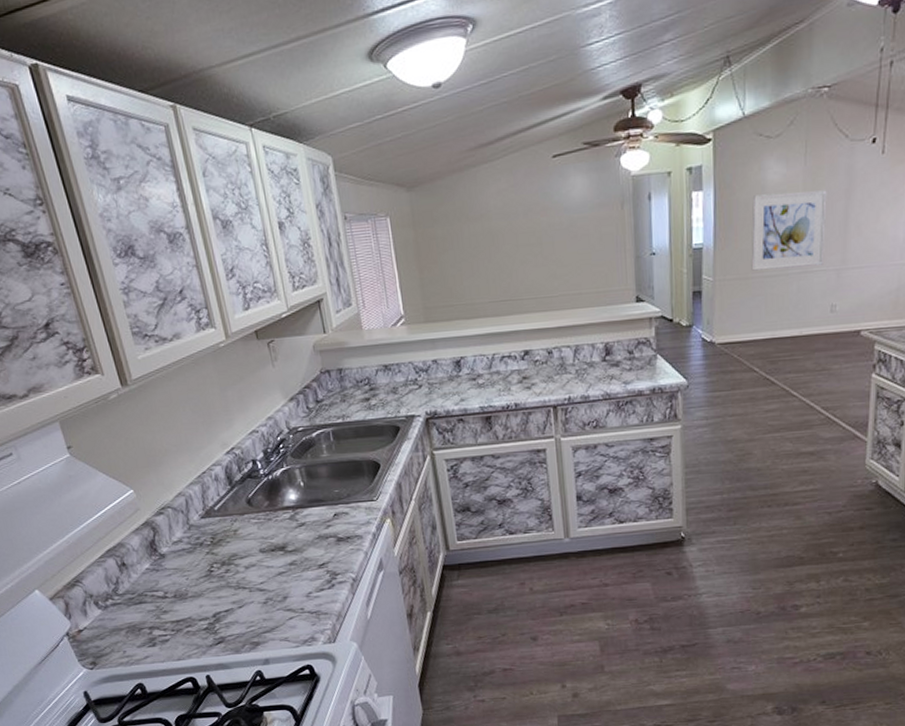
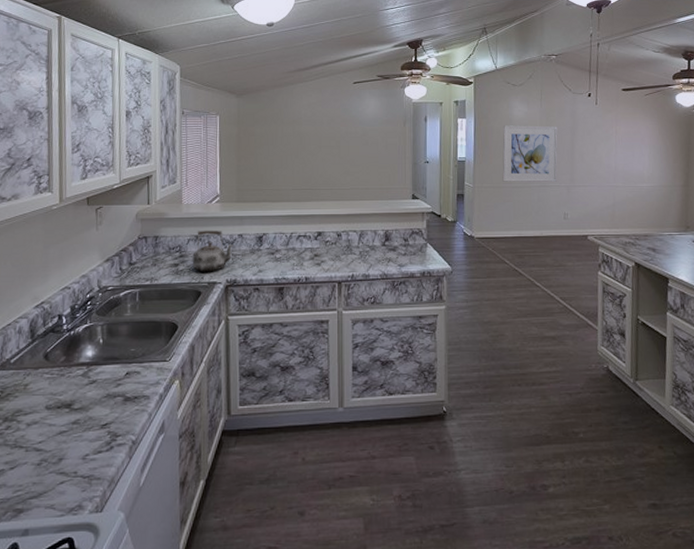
kettle: none [383,357,428,405] -> present [192,230,233,272]

